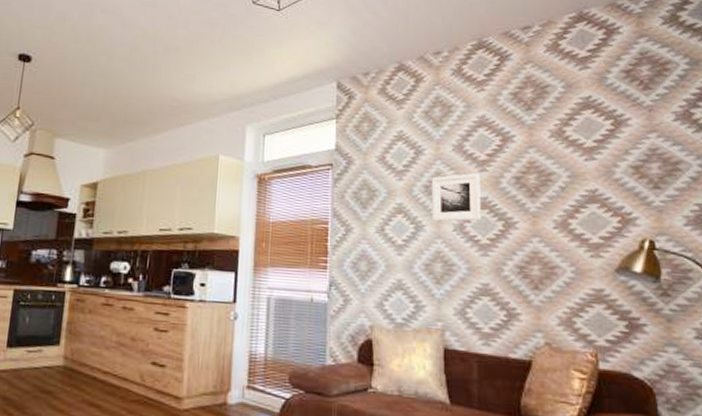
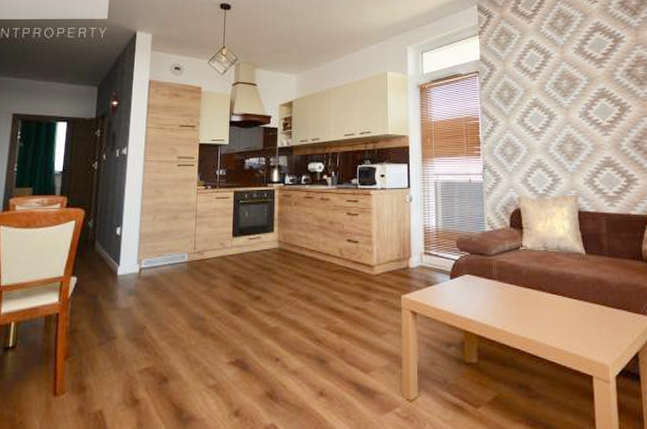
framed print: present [432,173,481,222] -> none [560,70,601,111]

